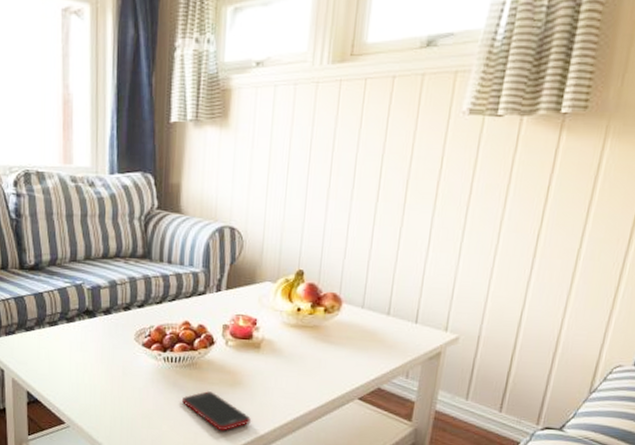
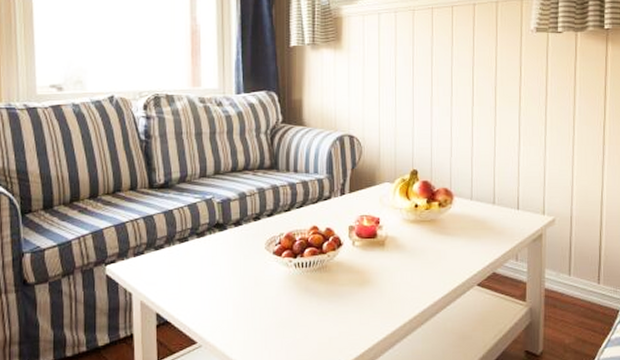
cell phone: present [182,391,251,431] -> none [315,293,381,332]

